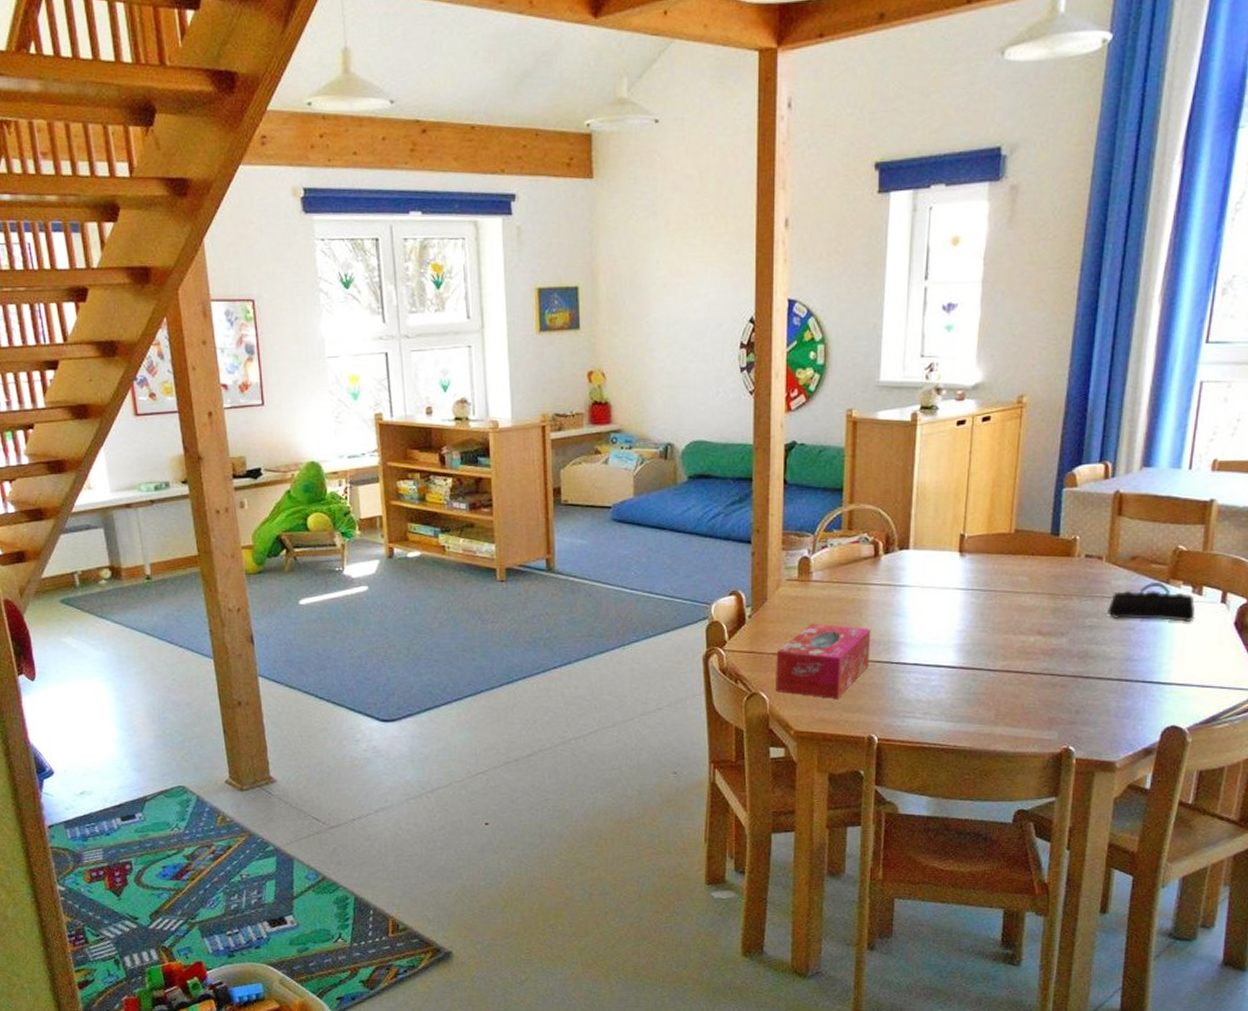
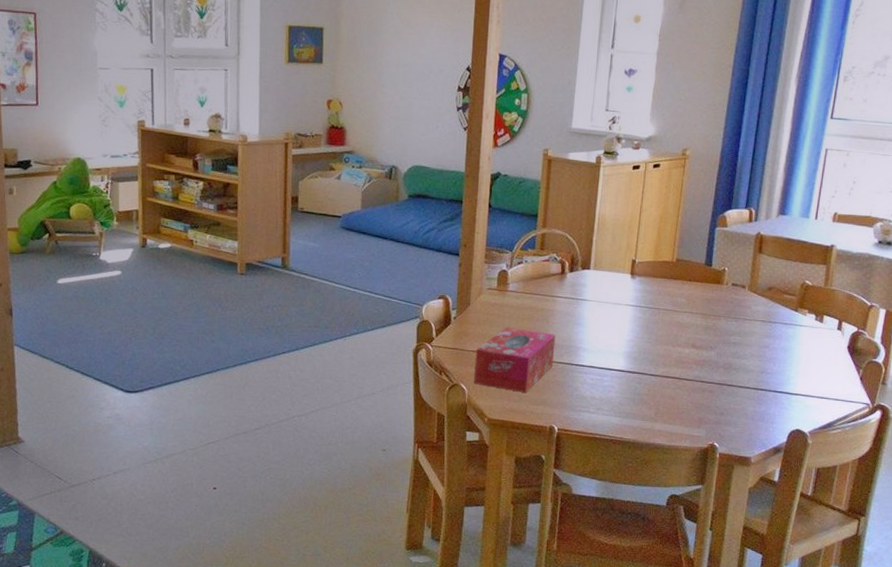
pencil case: present [1108,581,1195,622] -> none [748,309,817,344]

